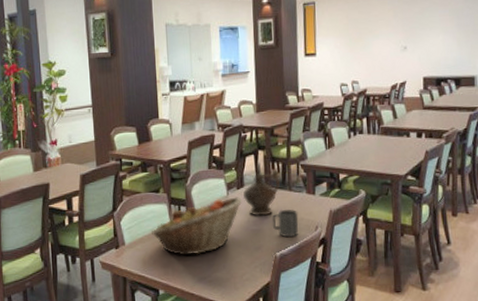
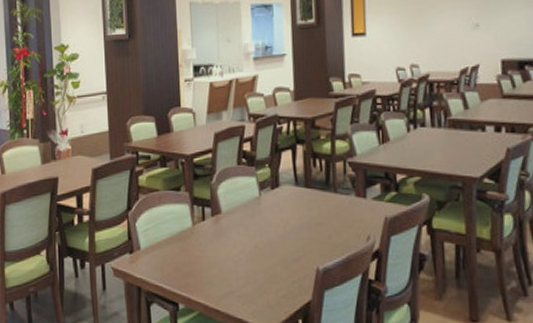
fruit basket: present [152,197,243,256] -> none [171,198,278,265]
ceremonial vessel: present [243,162,281,216] -> none [278,158,324,222]
mug: present [271,209,299,237] -> none [313,214,346,247]

